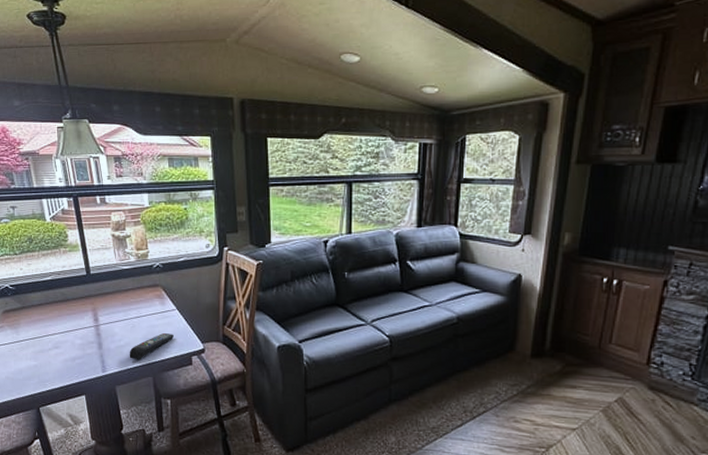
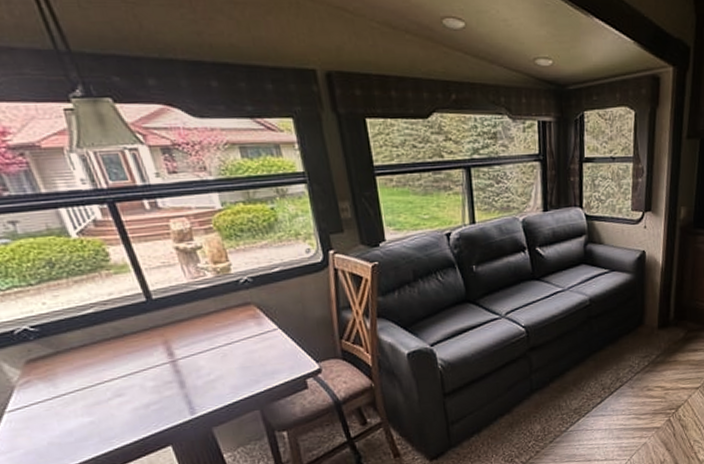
remote control: present [129,333,174,360] -> none [223,357,280,394]

